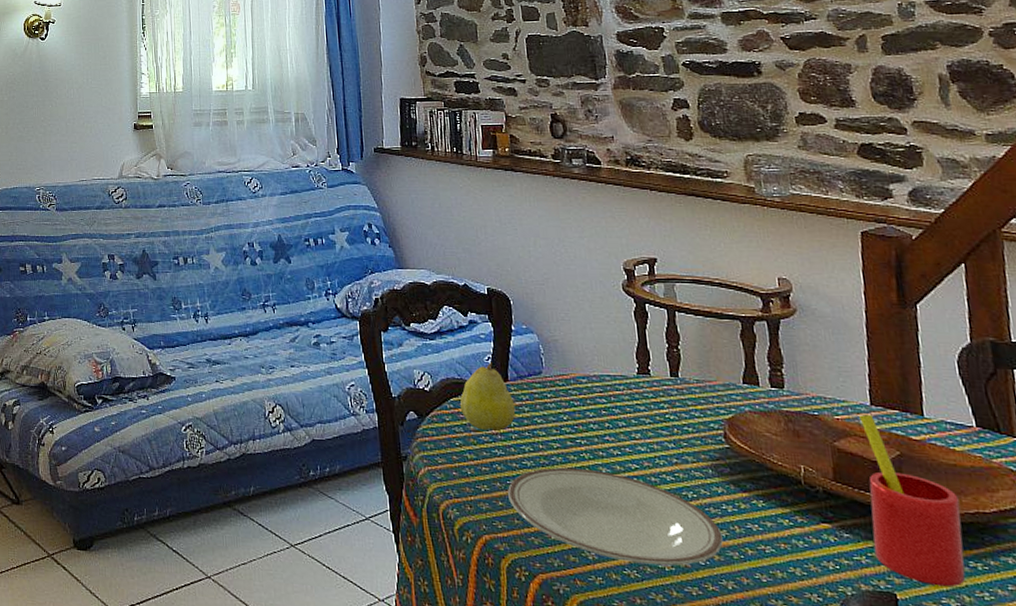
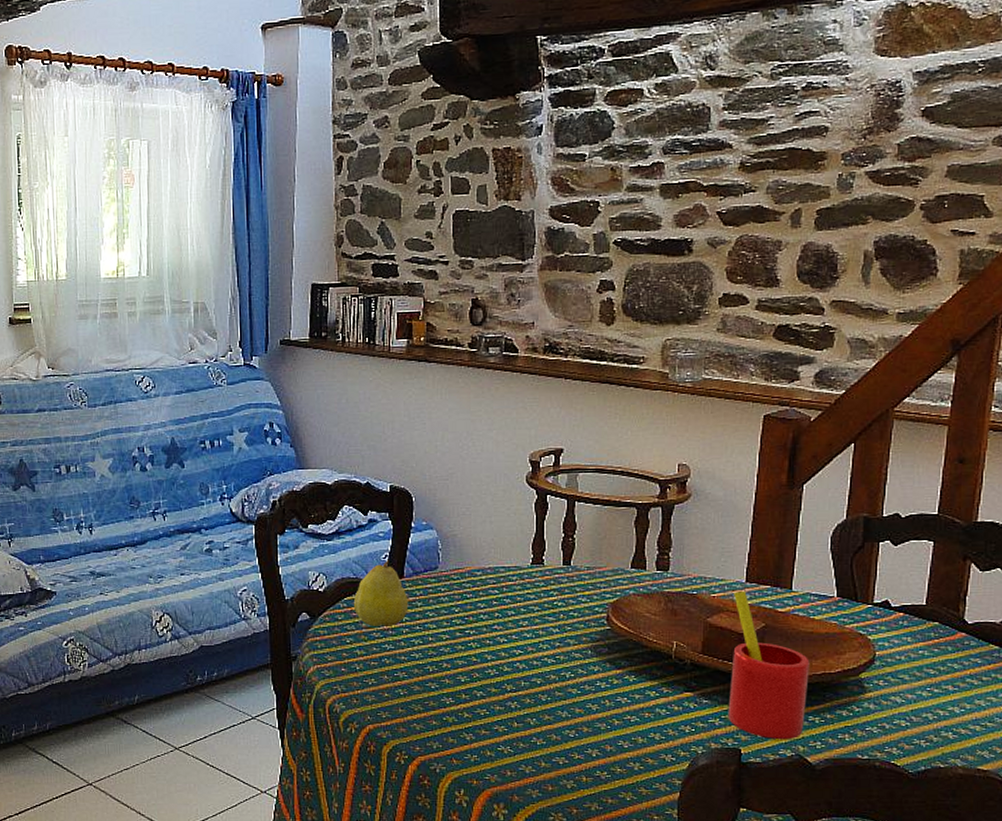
plate: present [508,467,723,566] -> none [395,657,593,741]

